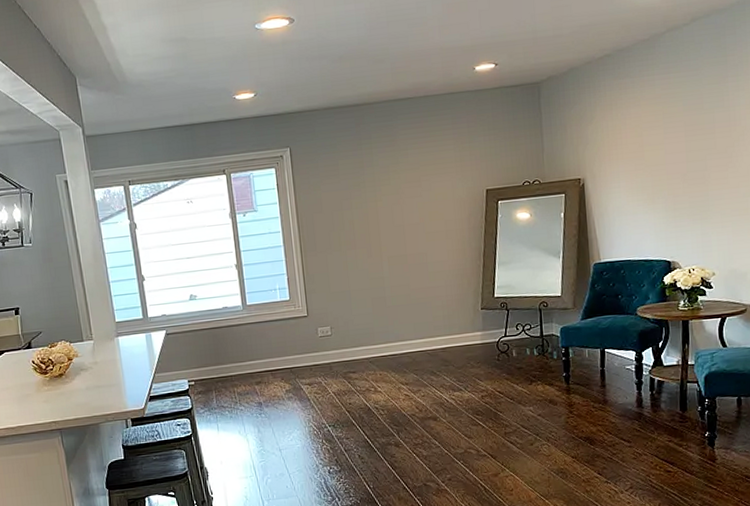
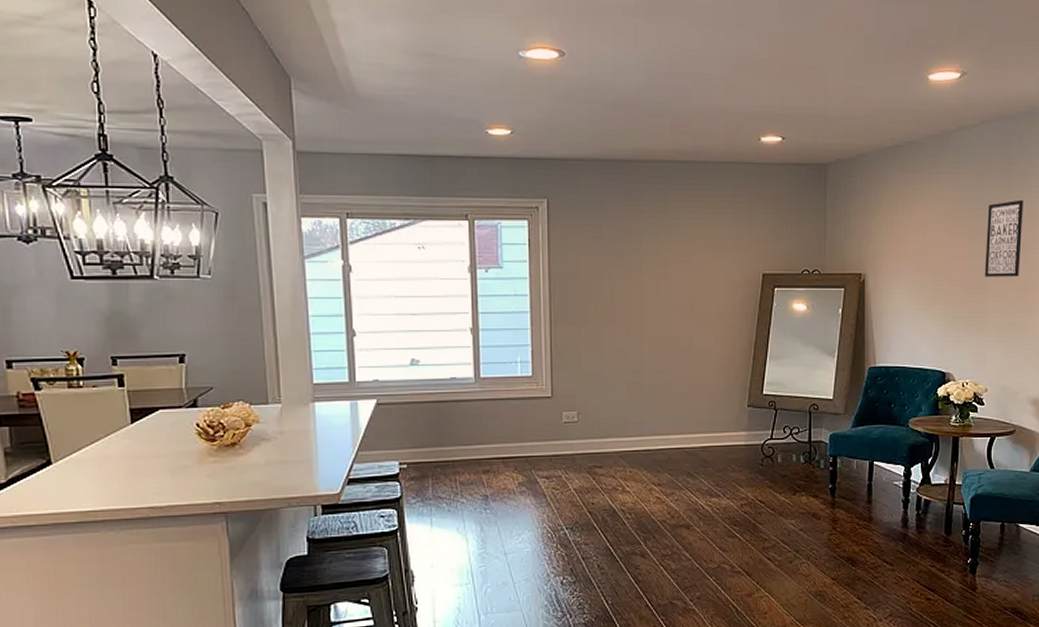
wall art: none [704,88,742,167] -> present [984,199,1023,277]

